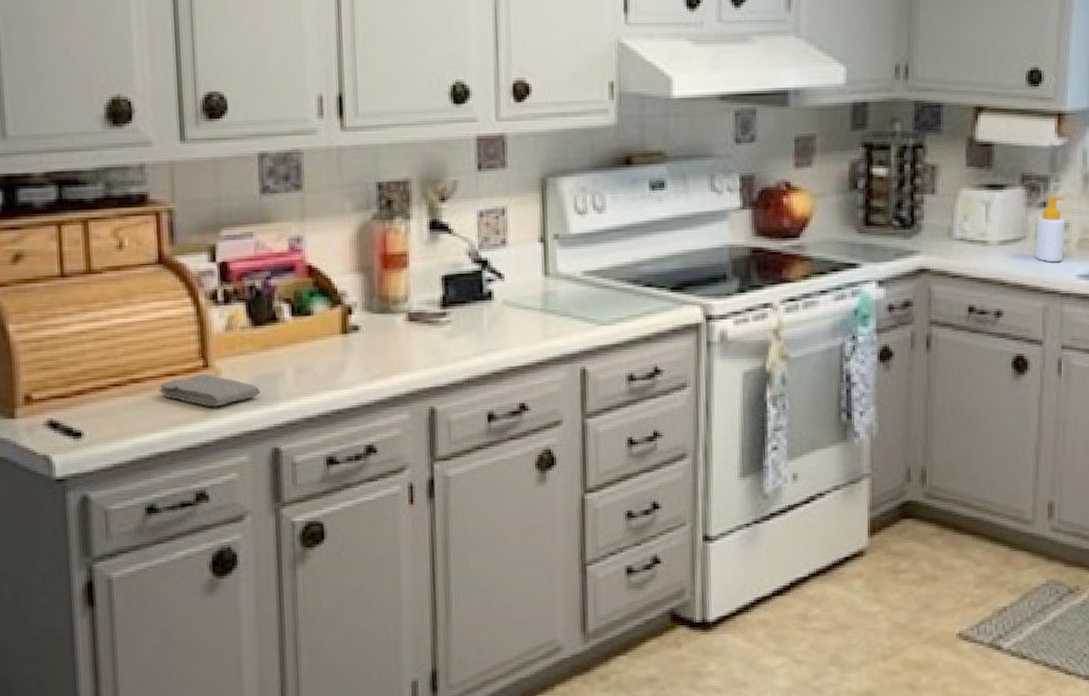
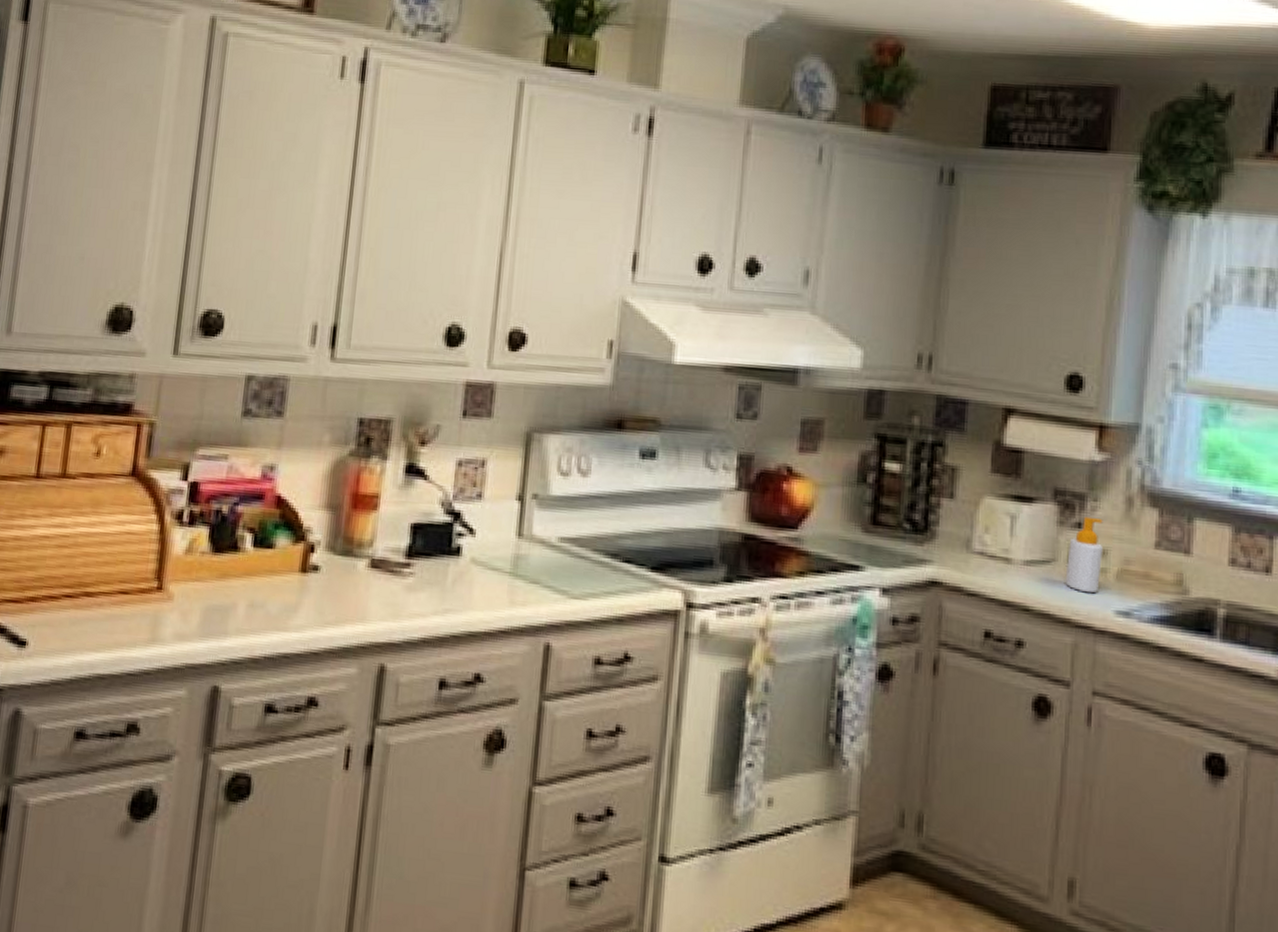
washcloth: present [159,374,260,407] -> none [109,596,210,634]

